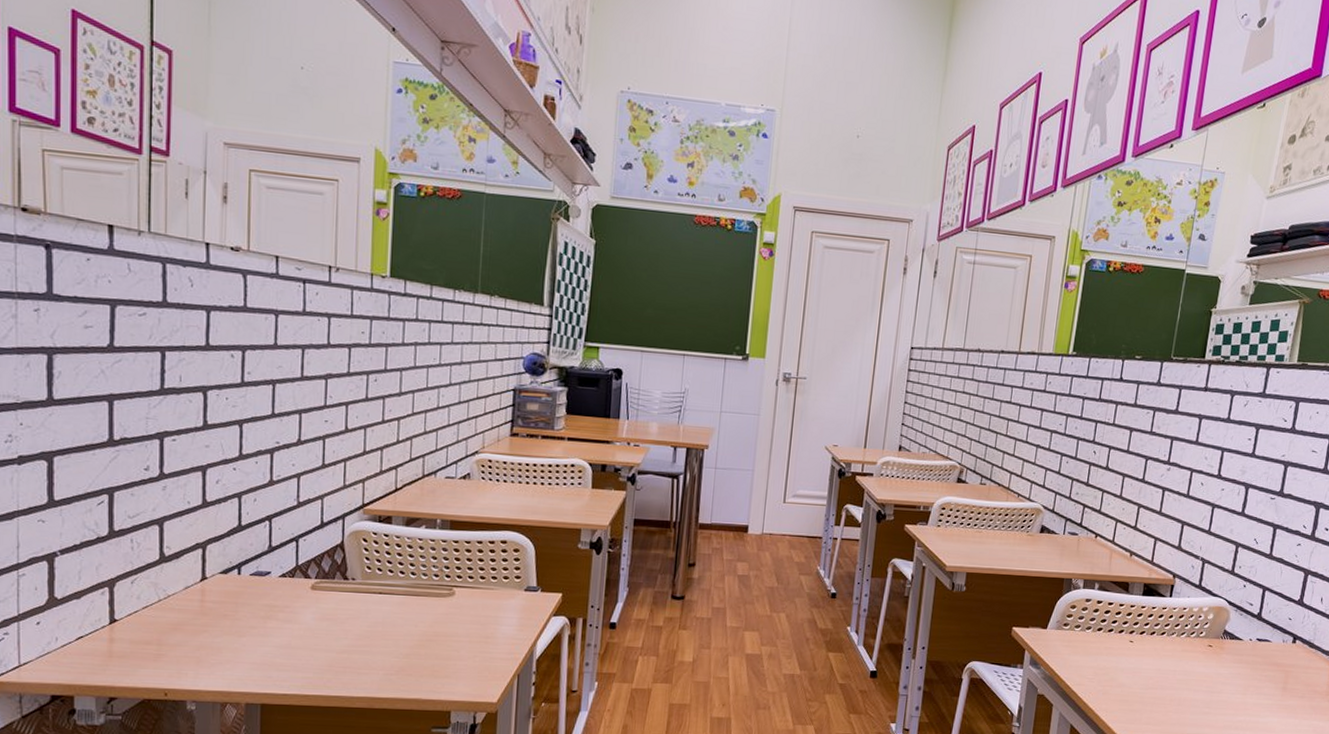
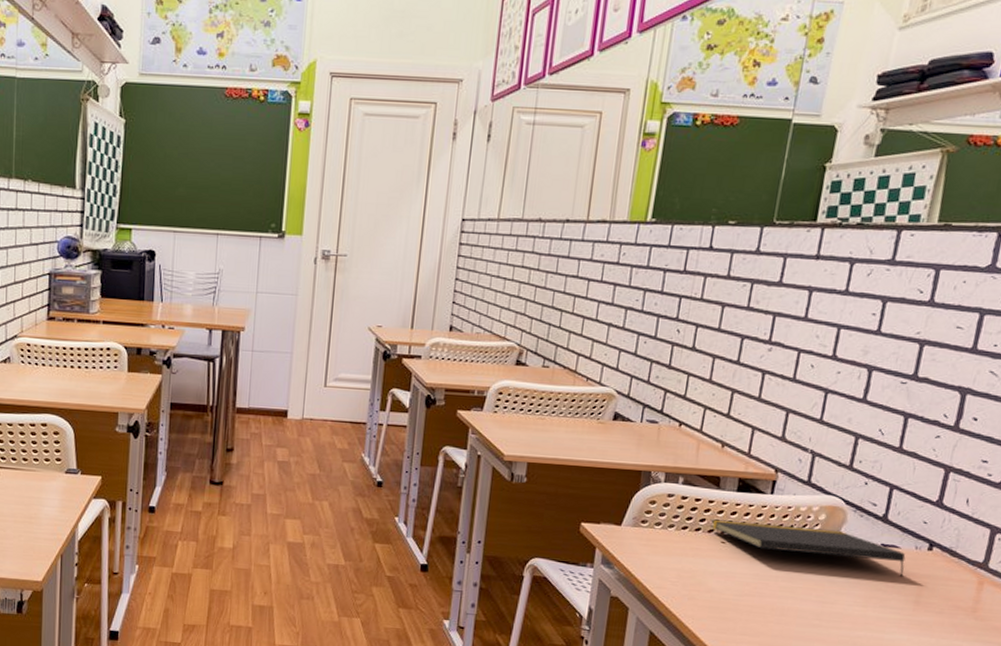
notepad: none [1120,621,1276,667] -> present [710,519,906,577]

